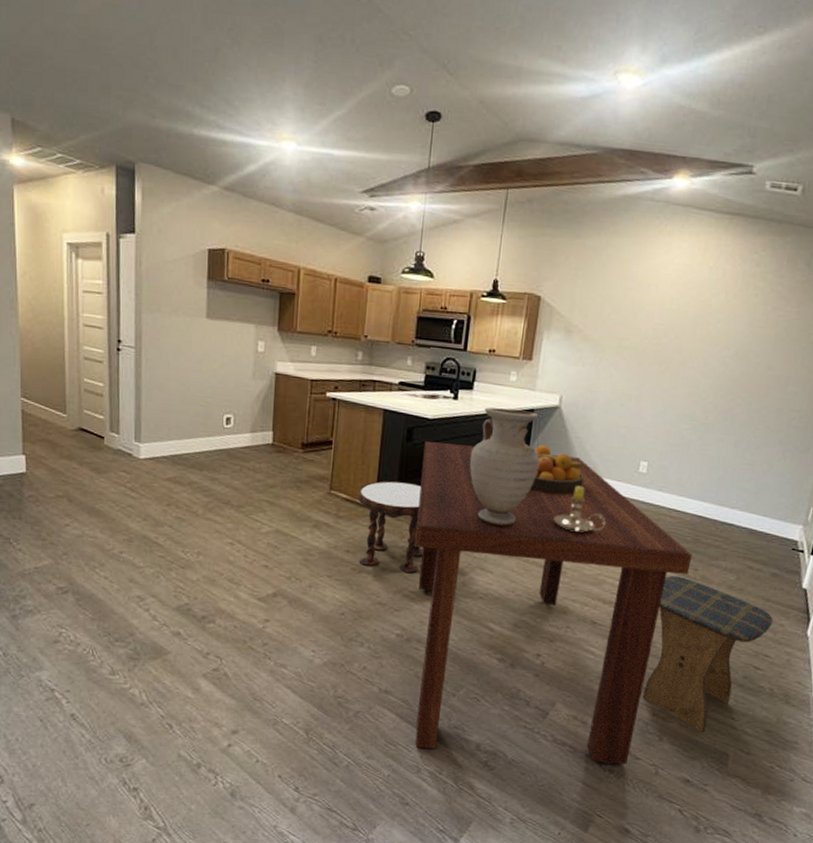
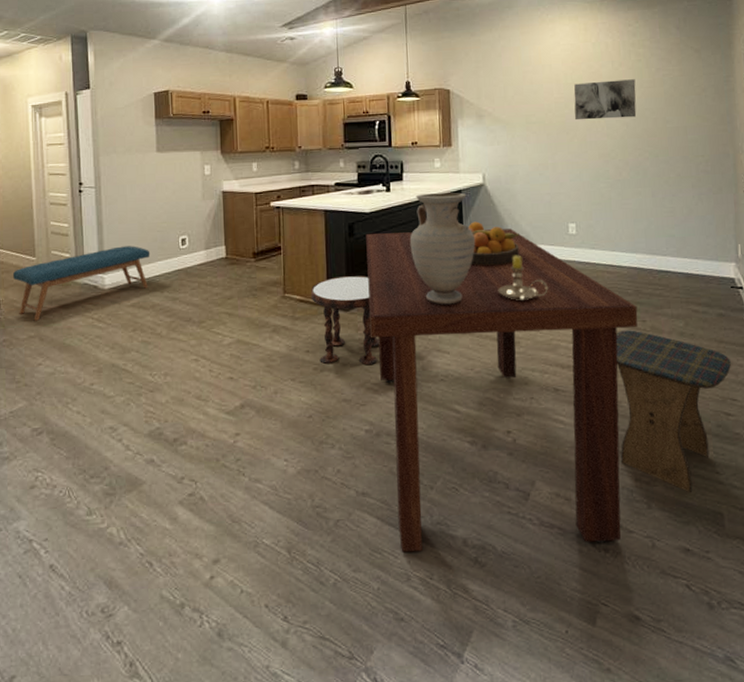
bench: none [40,415,192,481] -> present [12,246,151,321]
wall art: none [671,310,747,358] -> present [574,79,637,120]

